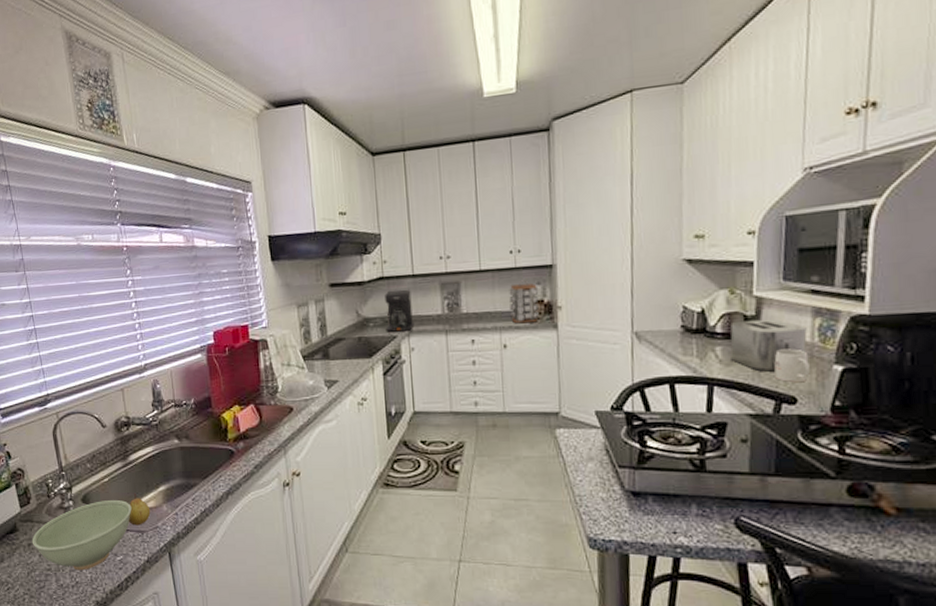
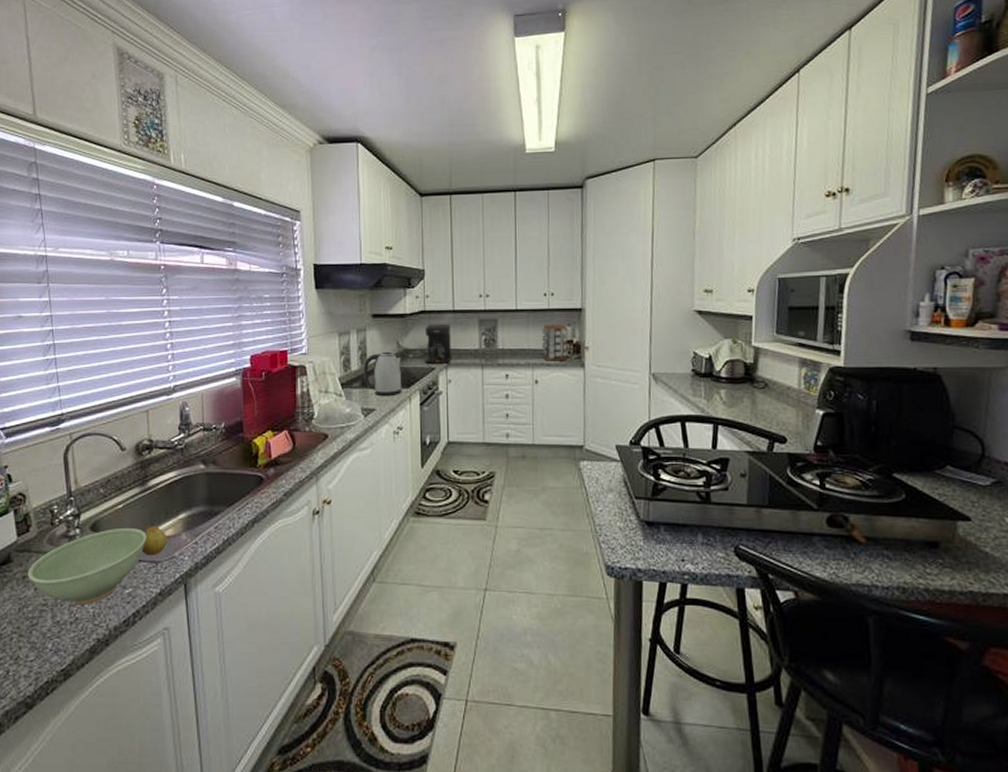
kettle: none [324,321,365,368] -> present [364,351,402,397]
toaster: present [730,319,807,372] -> none [732,367,795,414]
mug: present [774,348,810,383] -> none [768,394,797,424]

